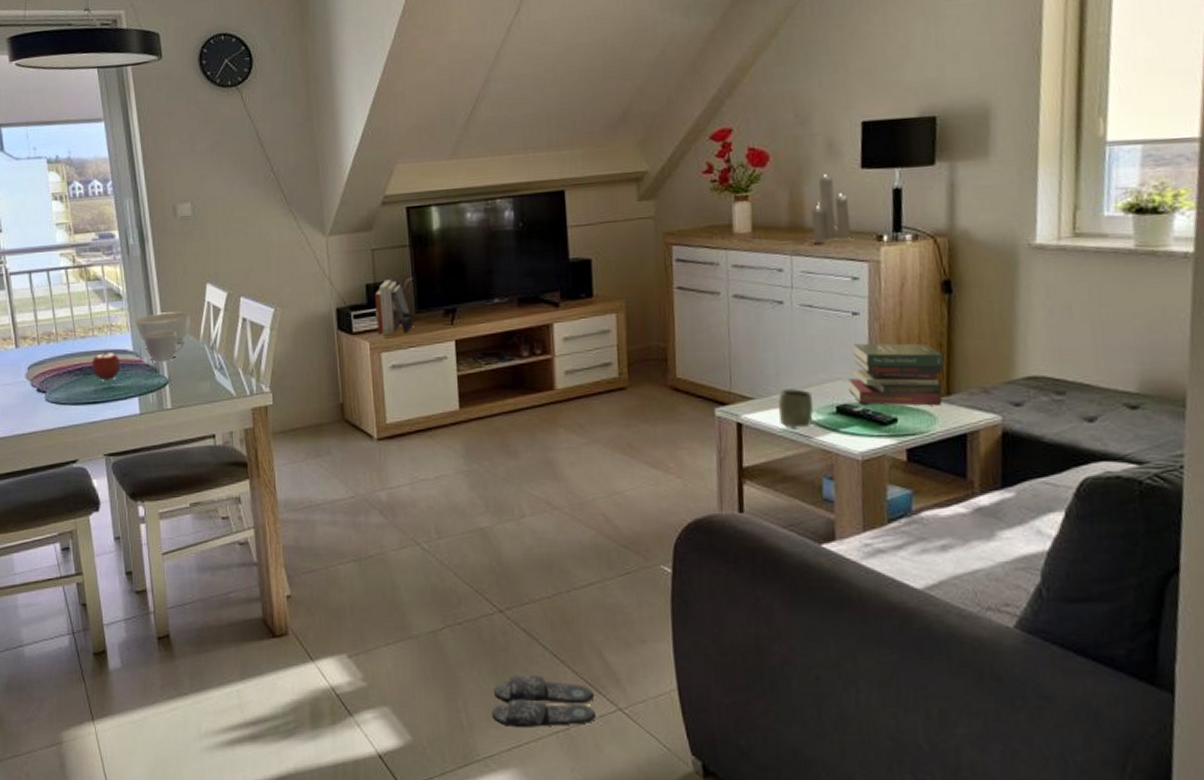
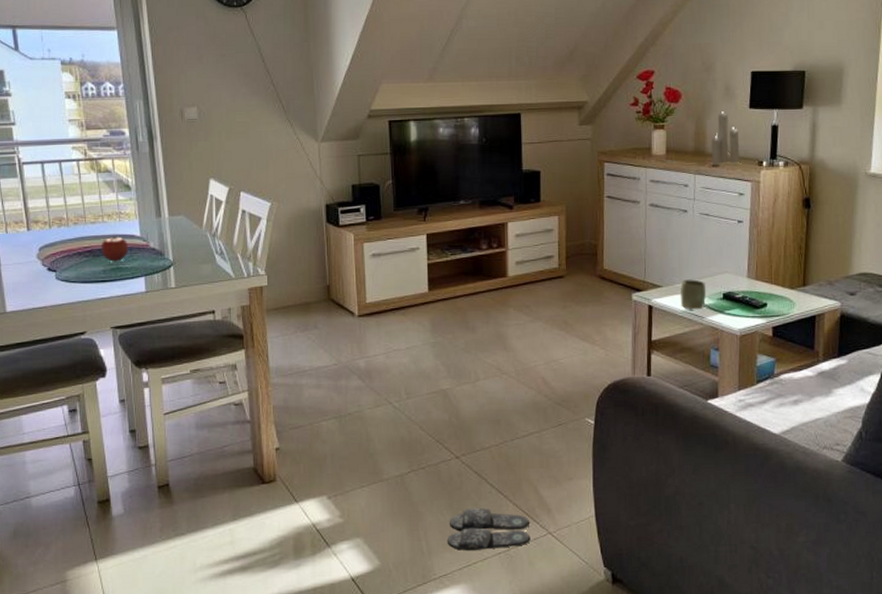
bowl: present [135,311,191,345] -> none [143,203,194,232]
cup: present [144,330,185,363] -> none [151,219,188,247]
books: present [374,279,414,335] -> none [359,181,392,228]
books: present [848,343,945,406] -> none [732,245,803,294]

